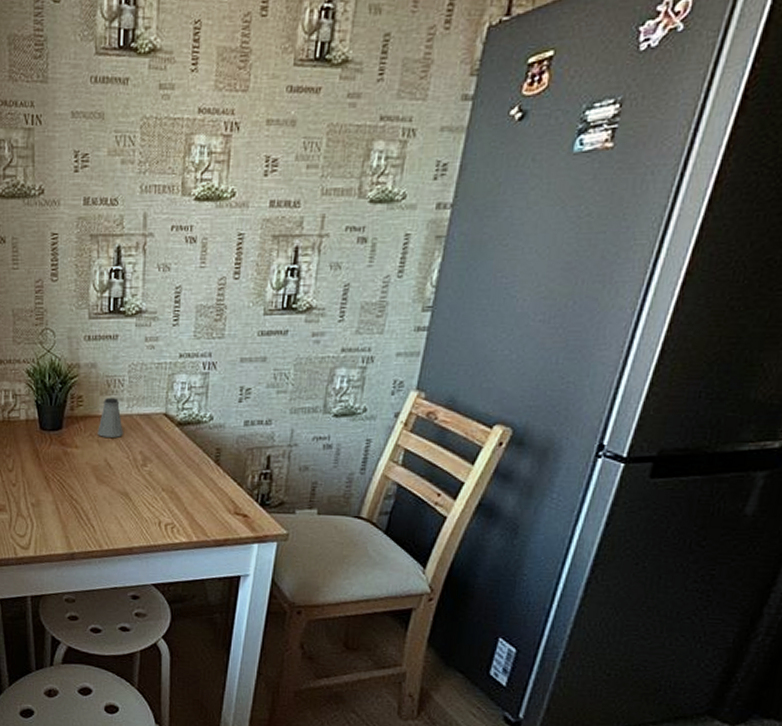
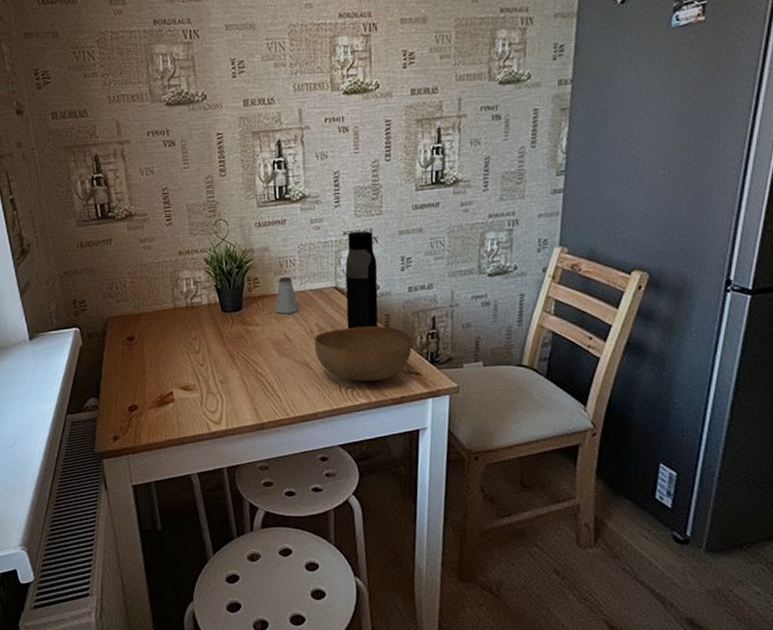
bowl: none [136,458,243,519] -> present [314,326,412,381]
water bottle: none [174,354,213,462] -> present [345,231,378,330]

